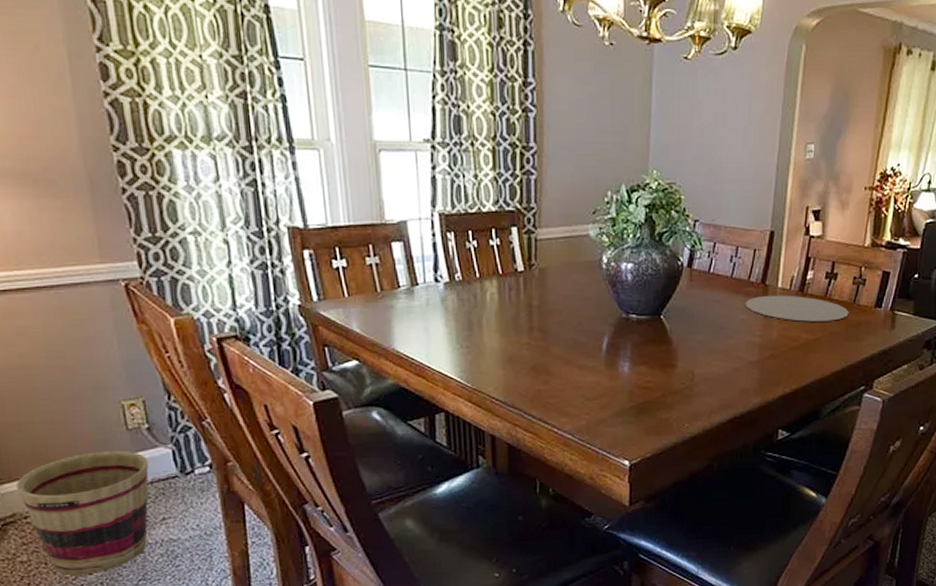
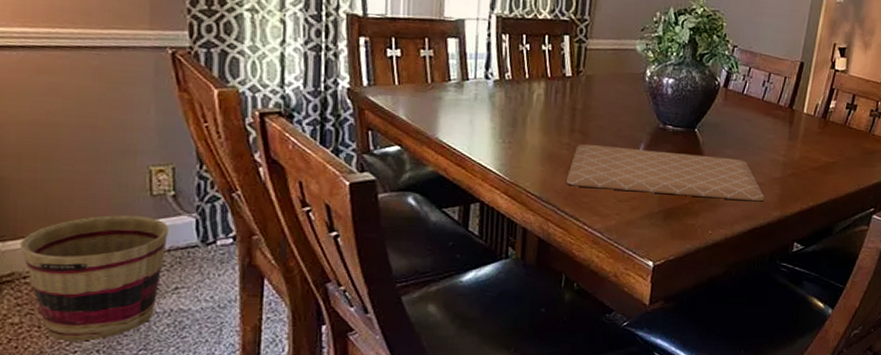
placemat: none [529,342,743,389] -> present [565,144,765,202]
placemat: present [745,295,849,322] -> none [773,119,865,148]

